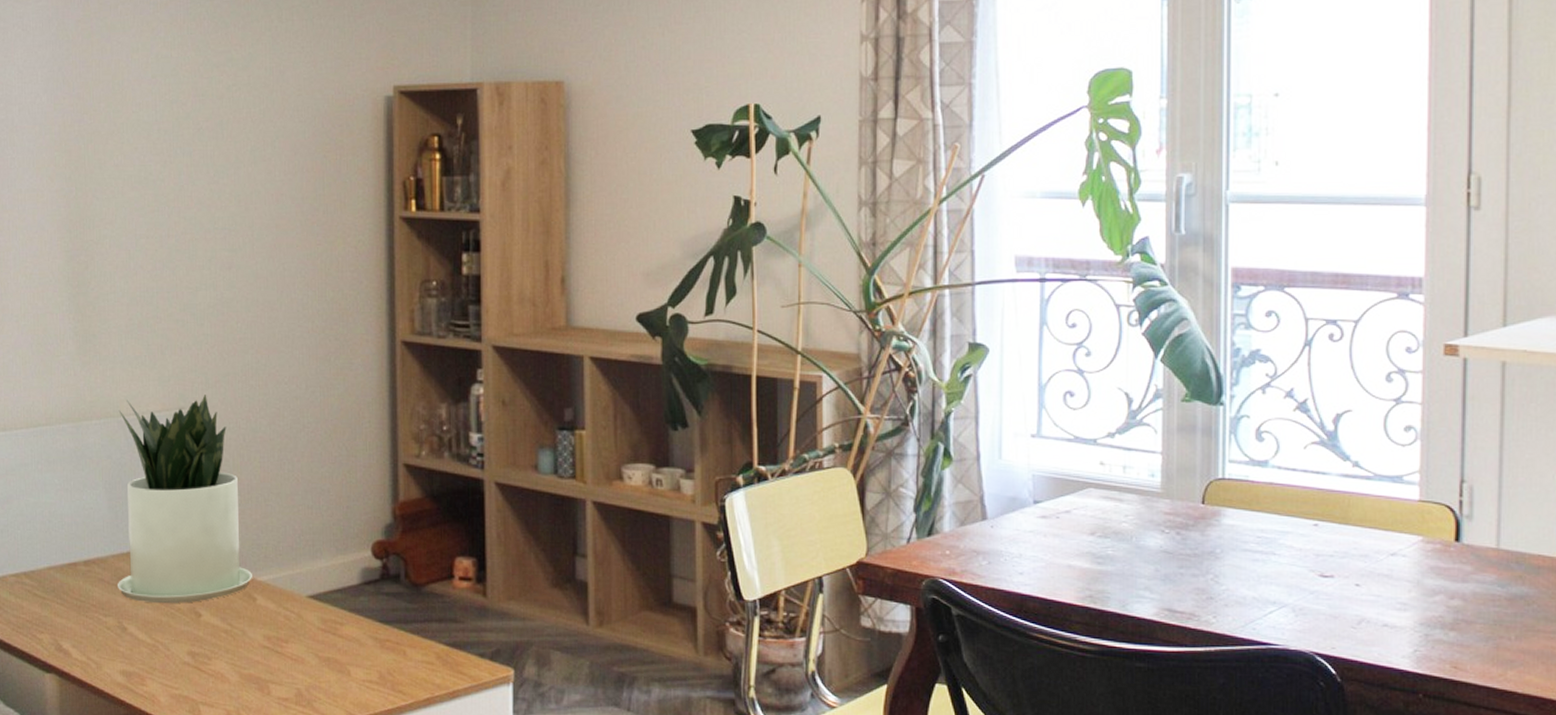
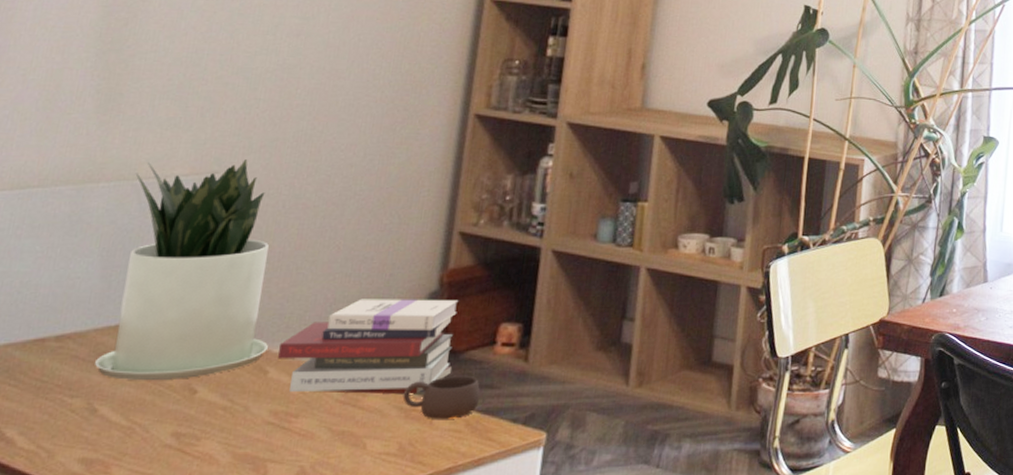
books: none [262,530,416,626] -> present [278,299,459,395]
cup: none [376,608,446,651] -> present [403,375,481,419]

